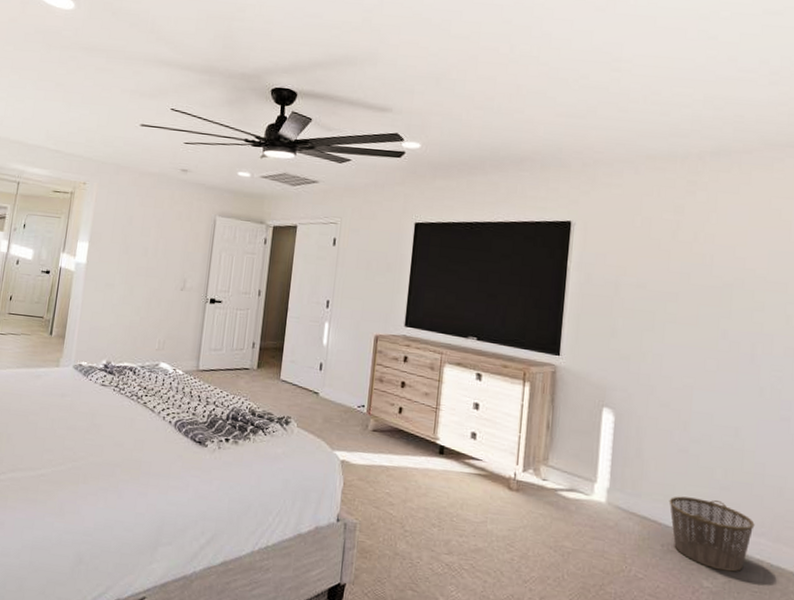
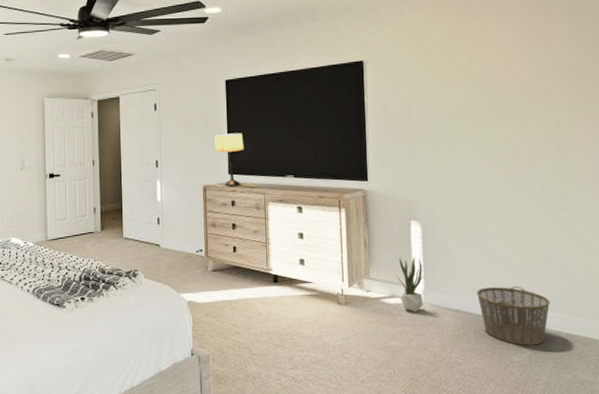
table lamp: none [393,281,426,341] -> present [215,133,244,186]
potted plant: none [578,448,610,513] -> present [396,257,424,313]

